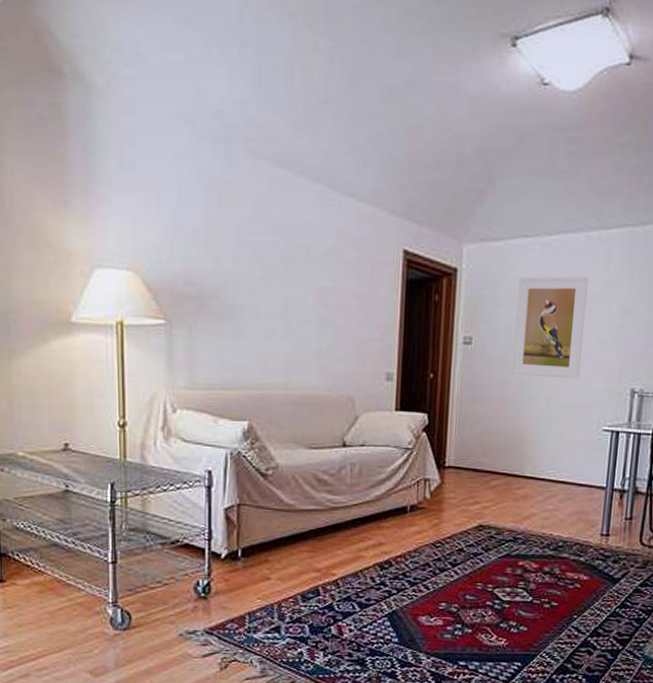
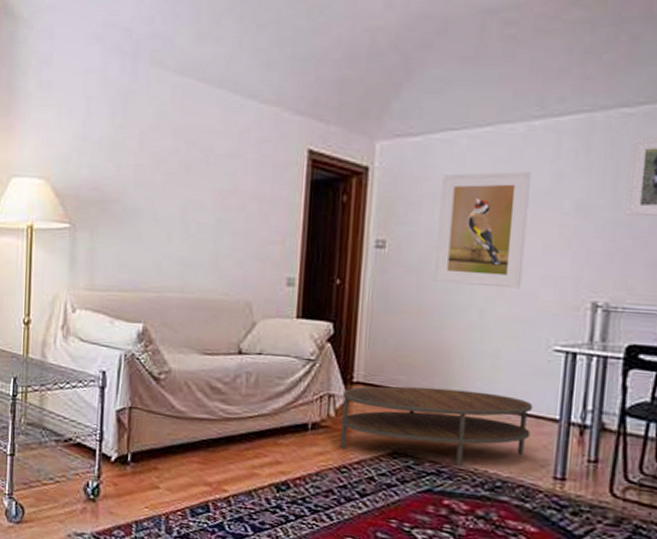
coffee table: none [435,467,587,532] -> present [340,386,533,466]

